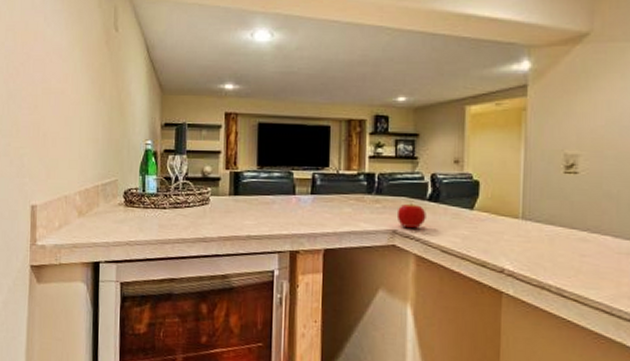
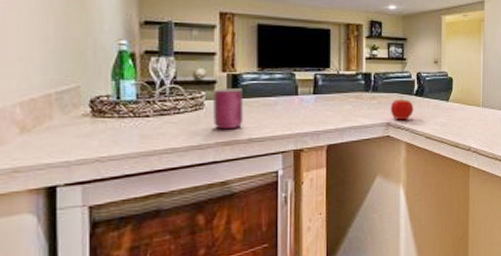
can: none [217,185,244,225] -> present [213,88,244,130]

